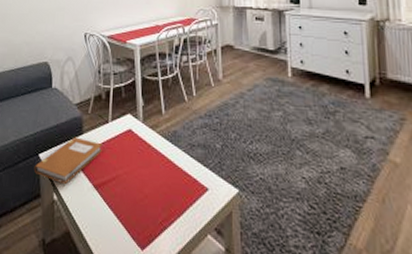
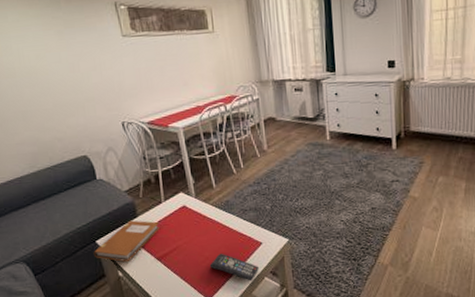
remote control: none [147,192,202,237] -> present [209,253,259,281]

